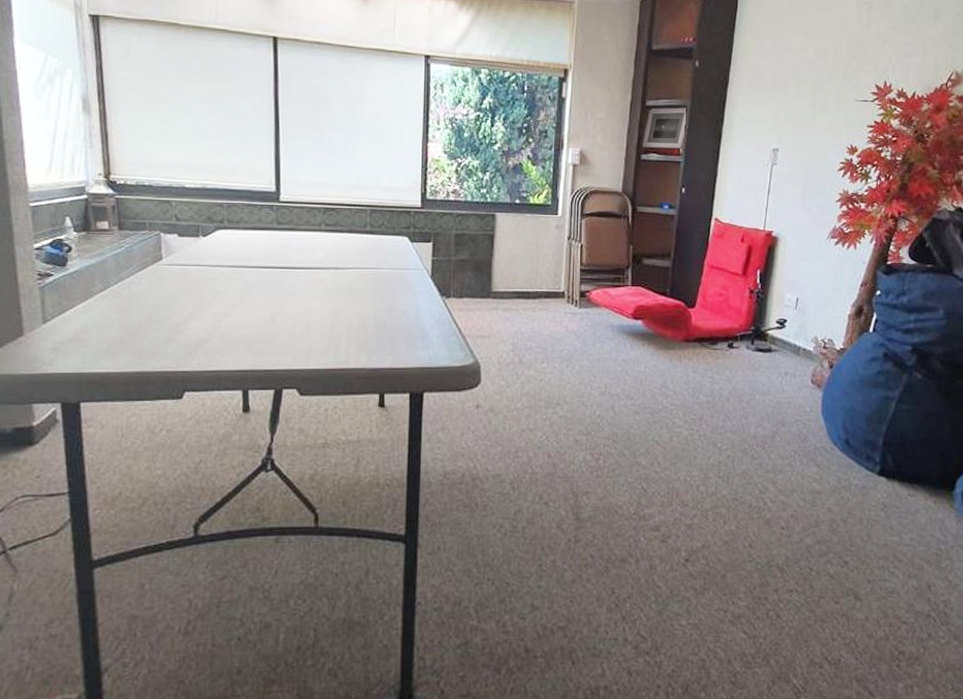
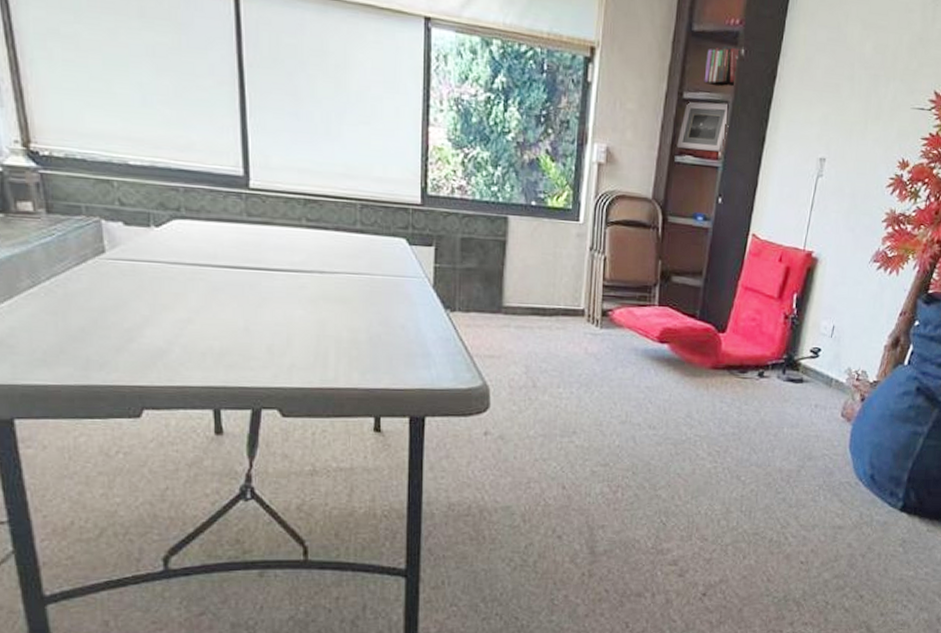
books: none [664,60,696,94] -> present [704,46,741,87]

